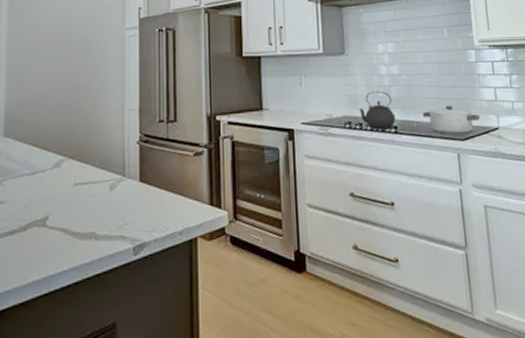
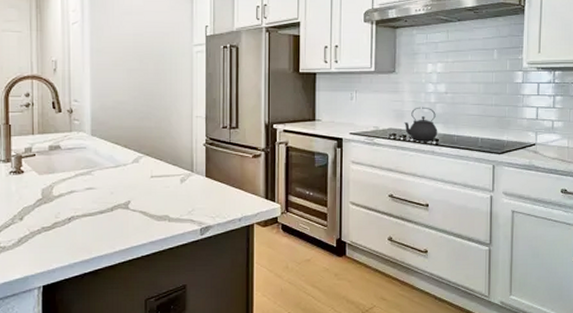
cooking pot: present [422,105,481,135] -> none [463,122,519,148]

